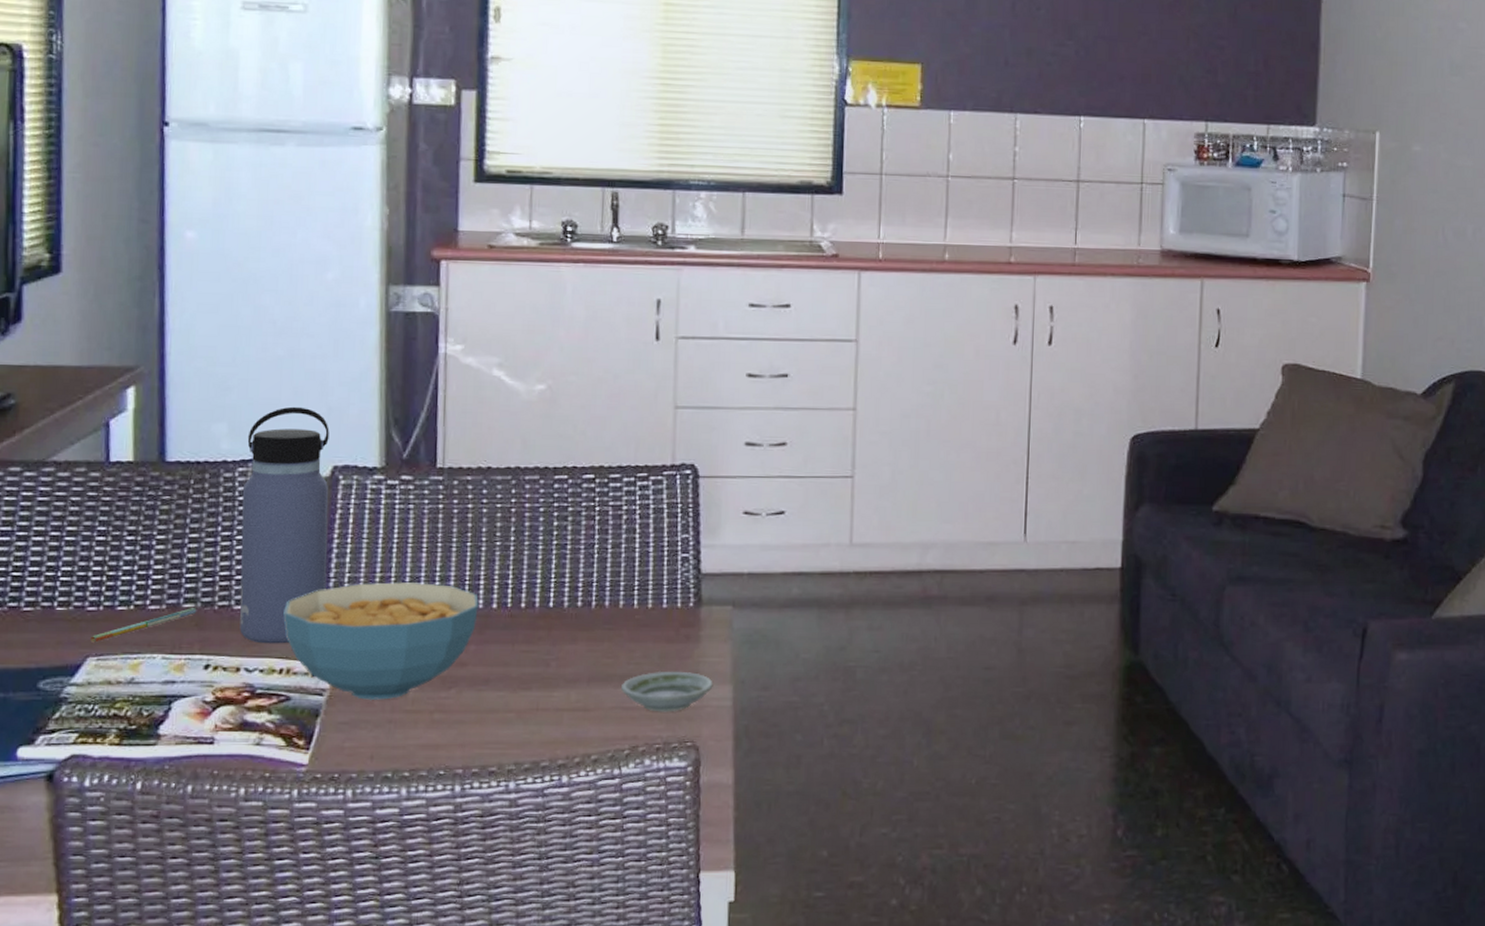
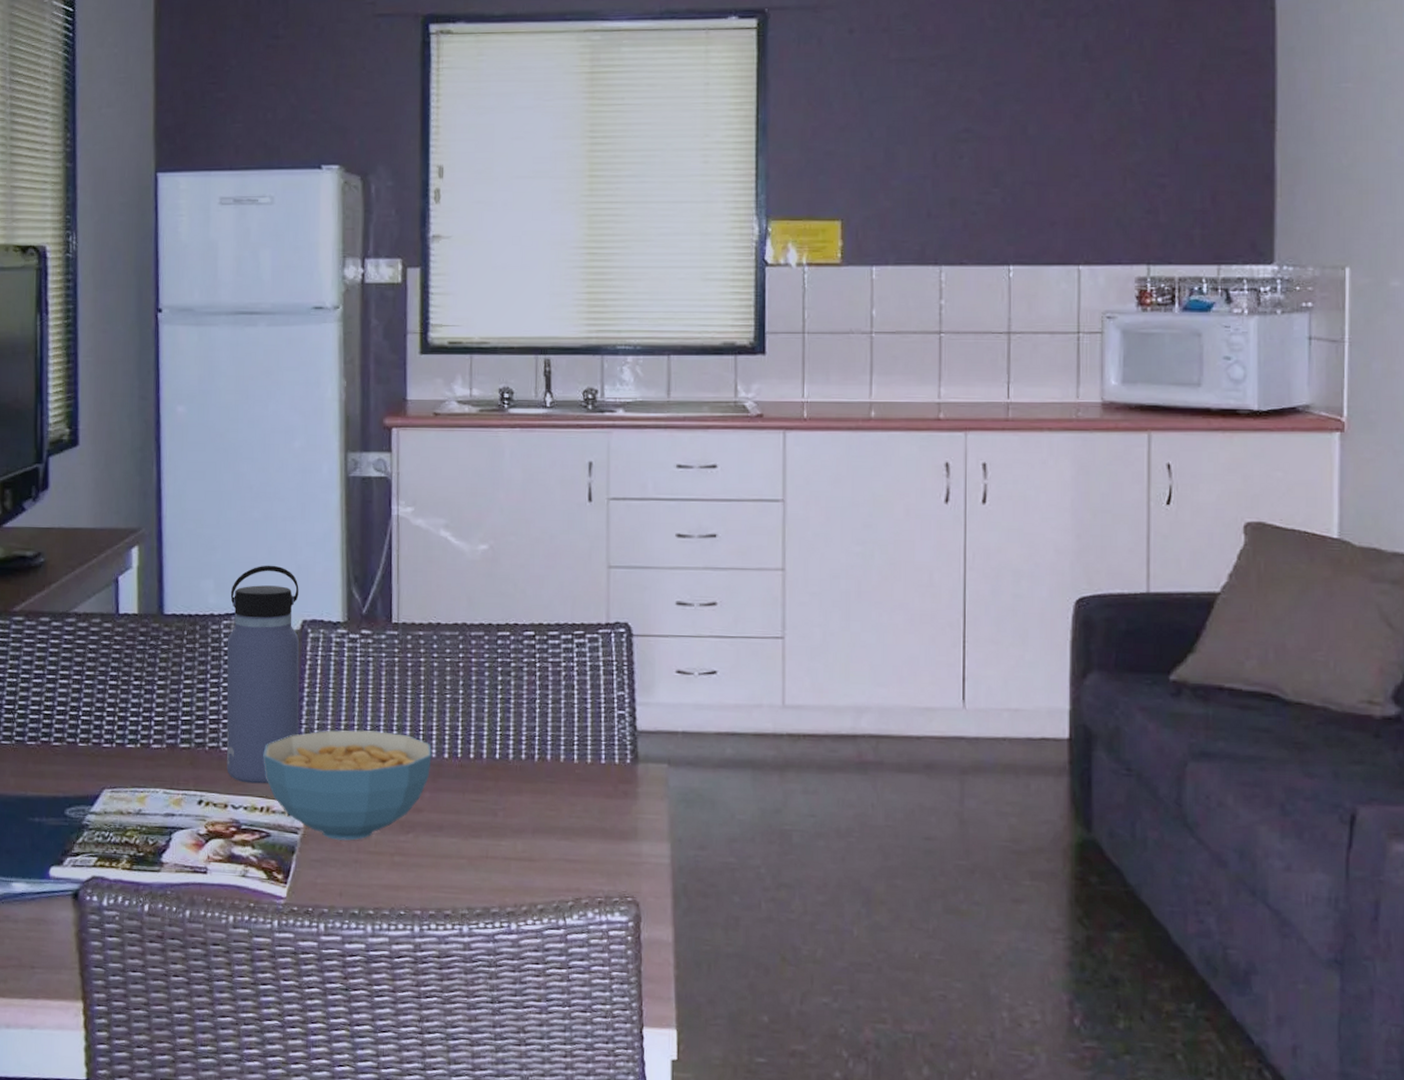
pen: present [90,608,197,643] -> none [106,748,192,776]
saucer: present [621,671,713,712] -> none [564,826,651,867]

